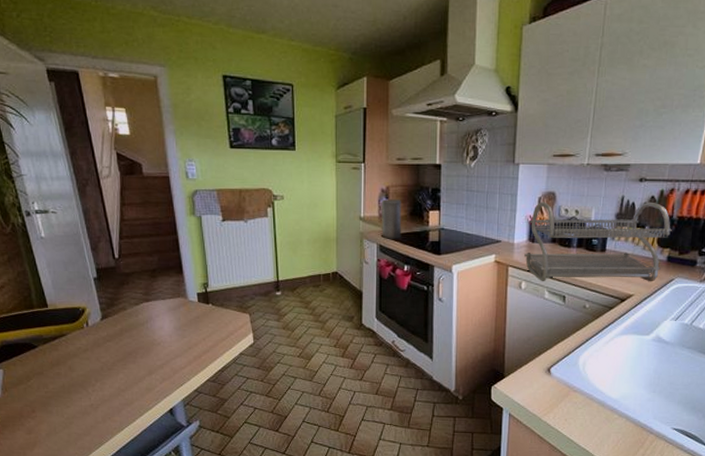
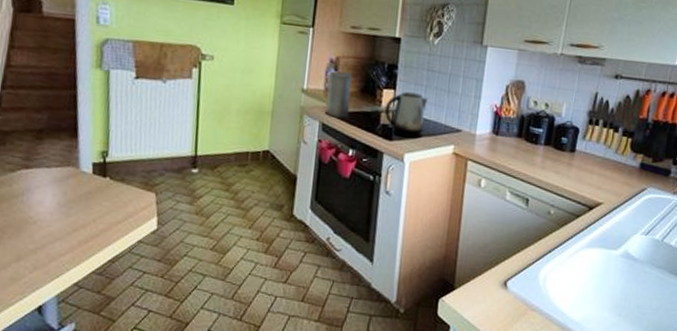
kettle: none [432,210,469,251] -> present [384,91,428,139]
dish rack: present [524,201,672,282] -> none [486,90,646,191]

